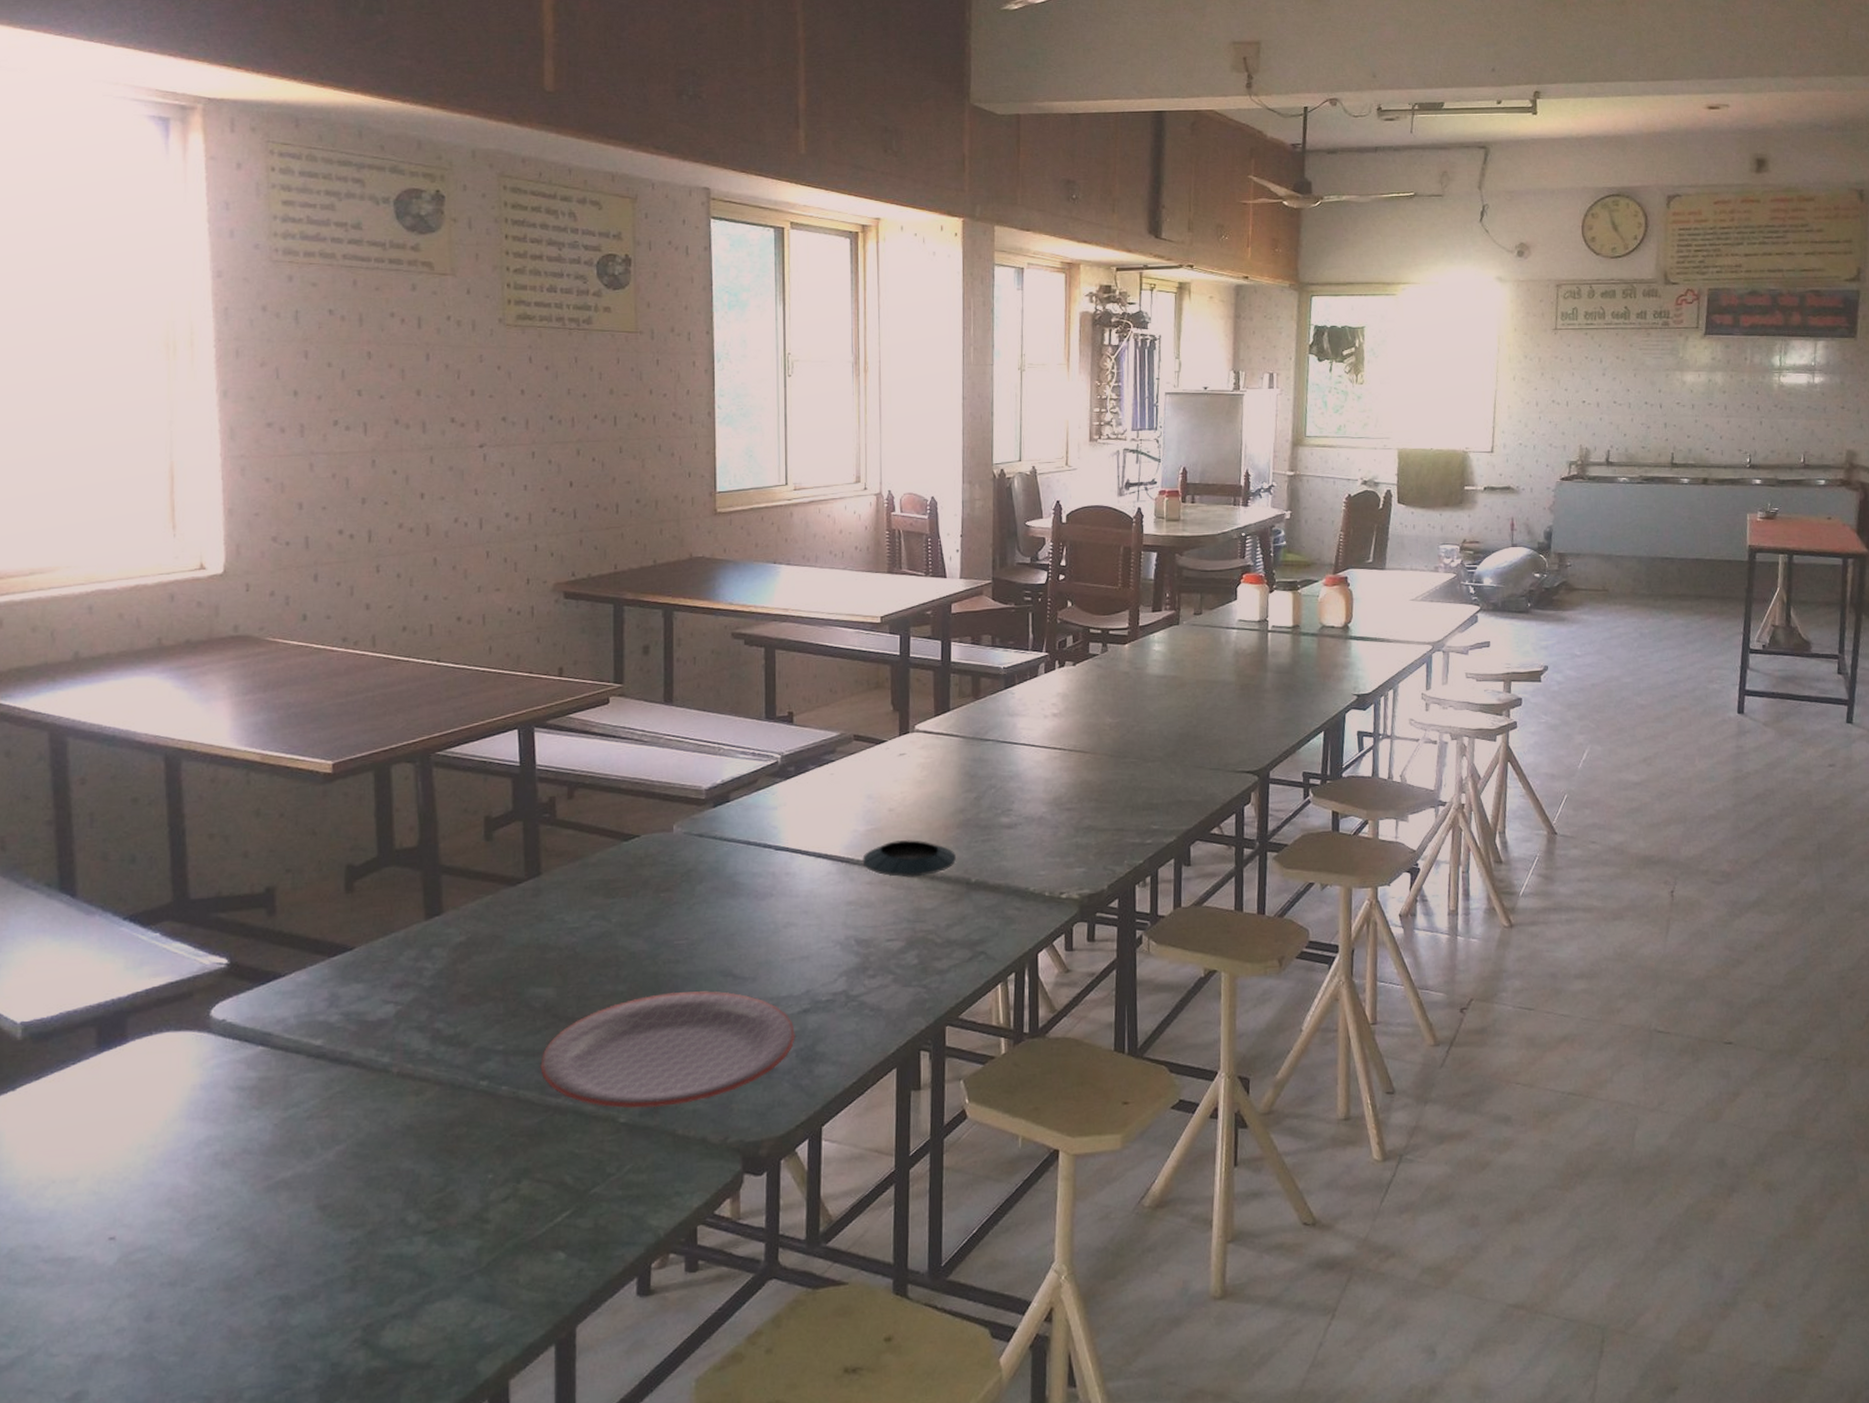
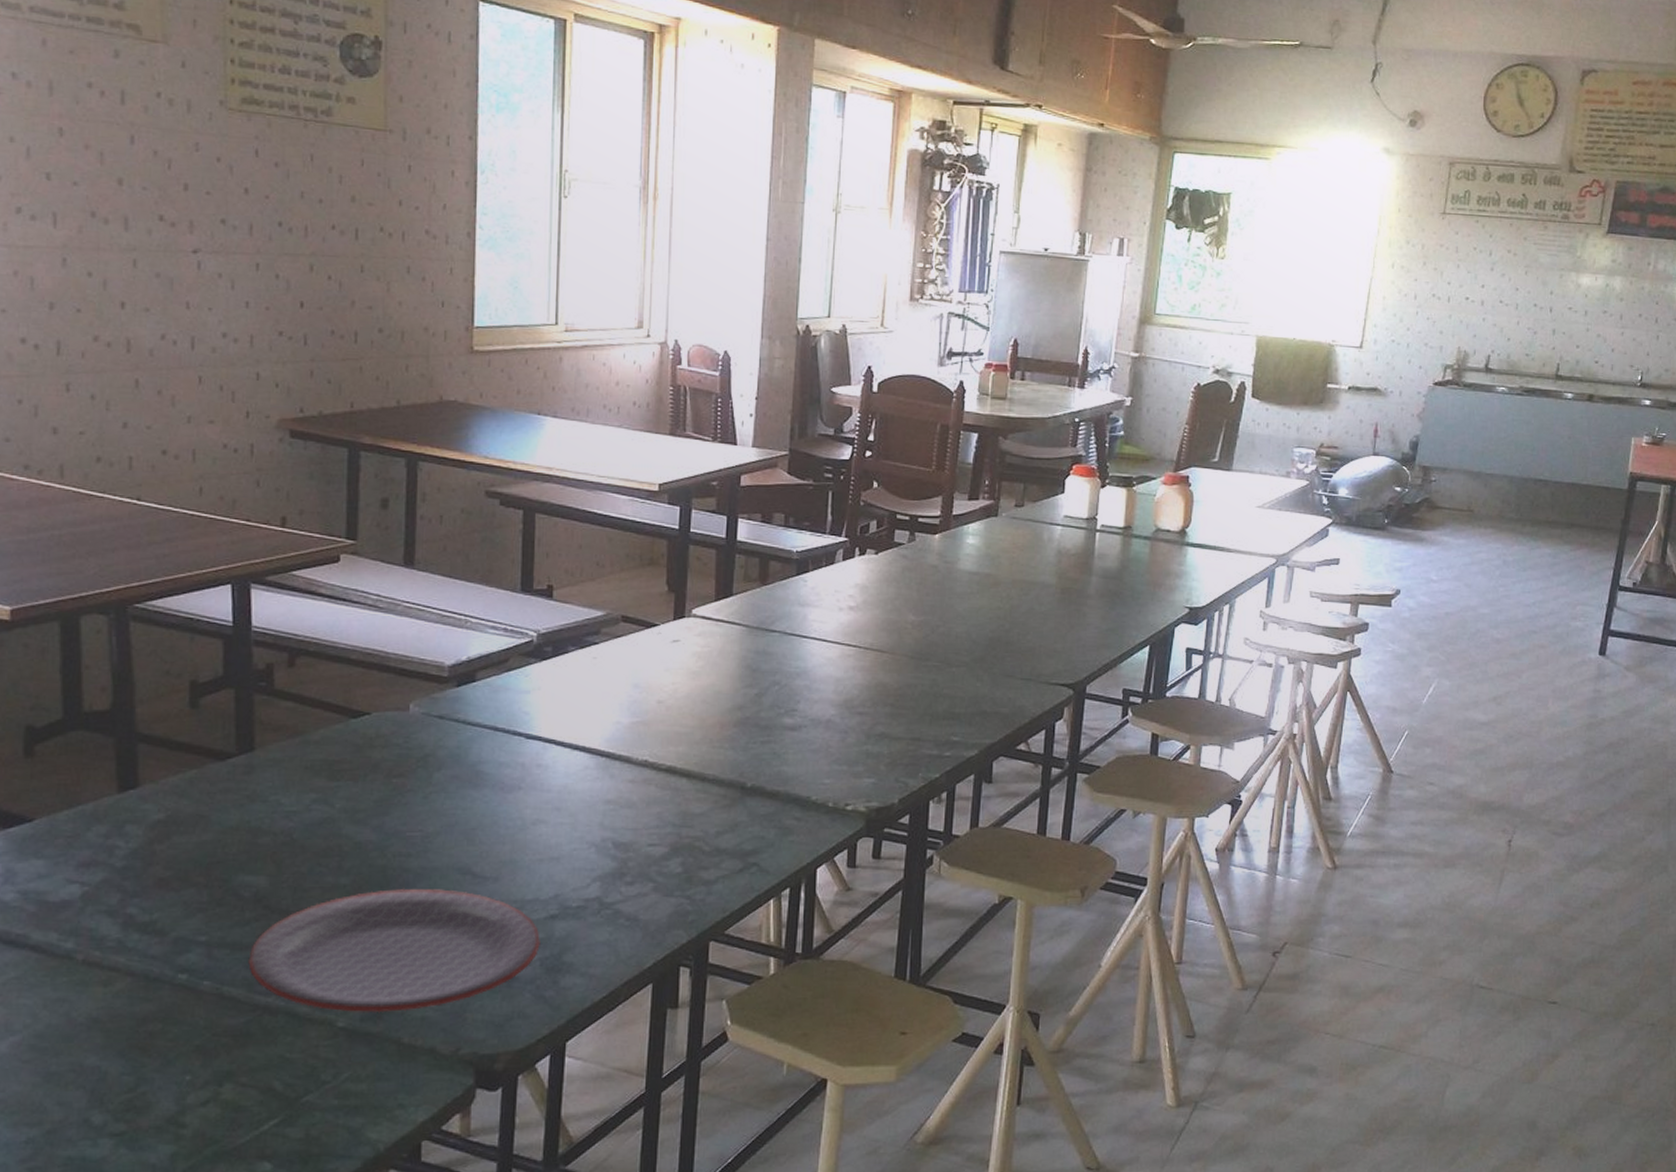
saucer: present [862,840,956,878] -> none [625,736,731,778]

